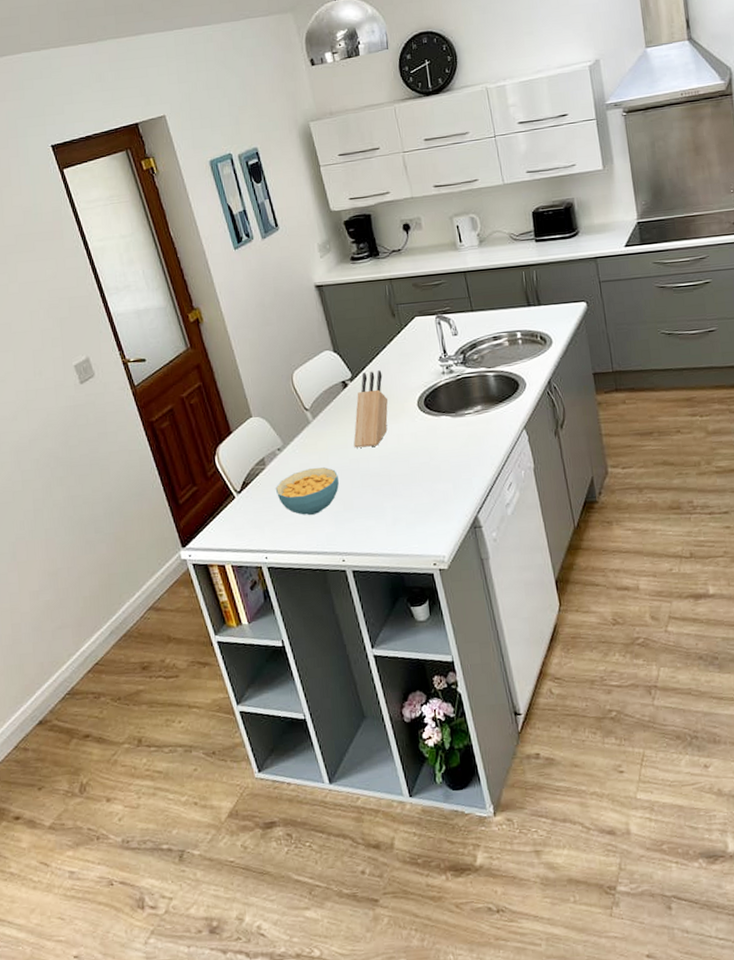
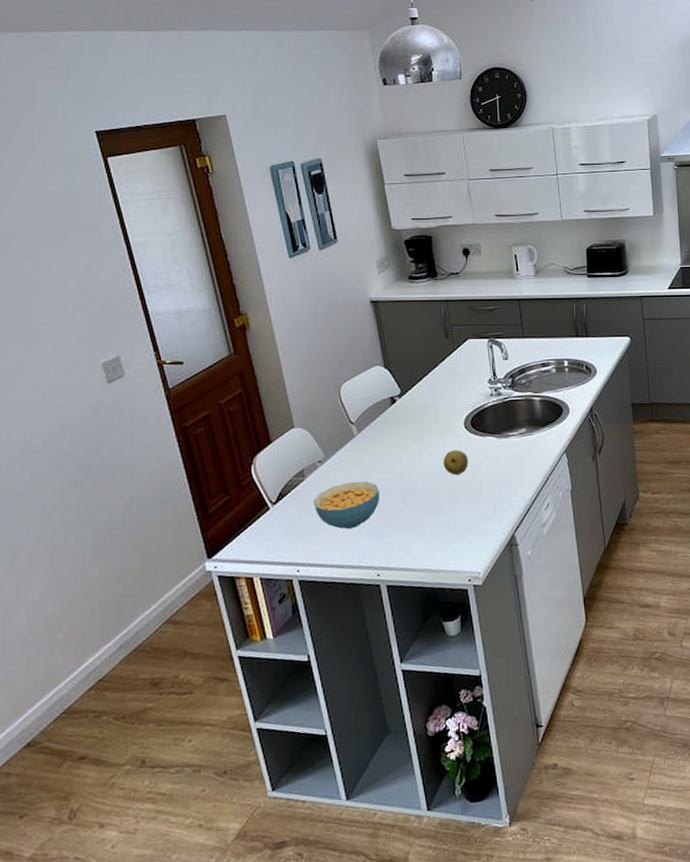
knife block: present [353,370,389,448] -> none [398,388,436,464]
fruit: none [399,431,425,457] -> present [443,450,468,475]

